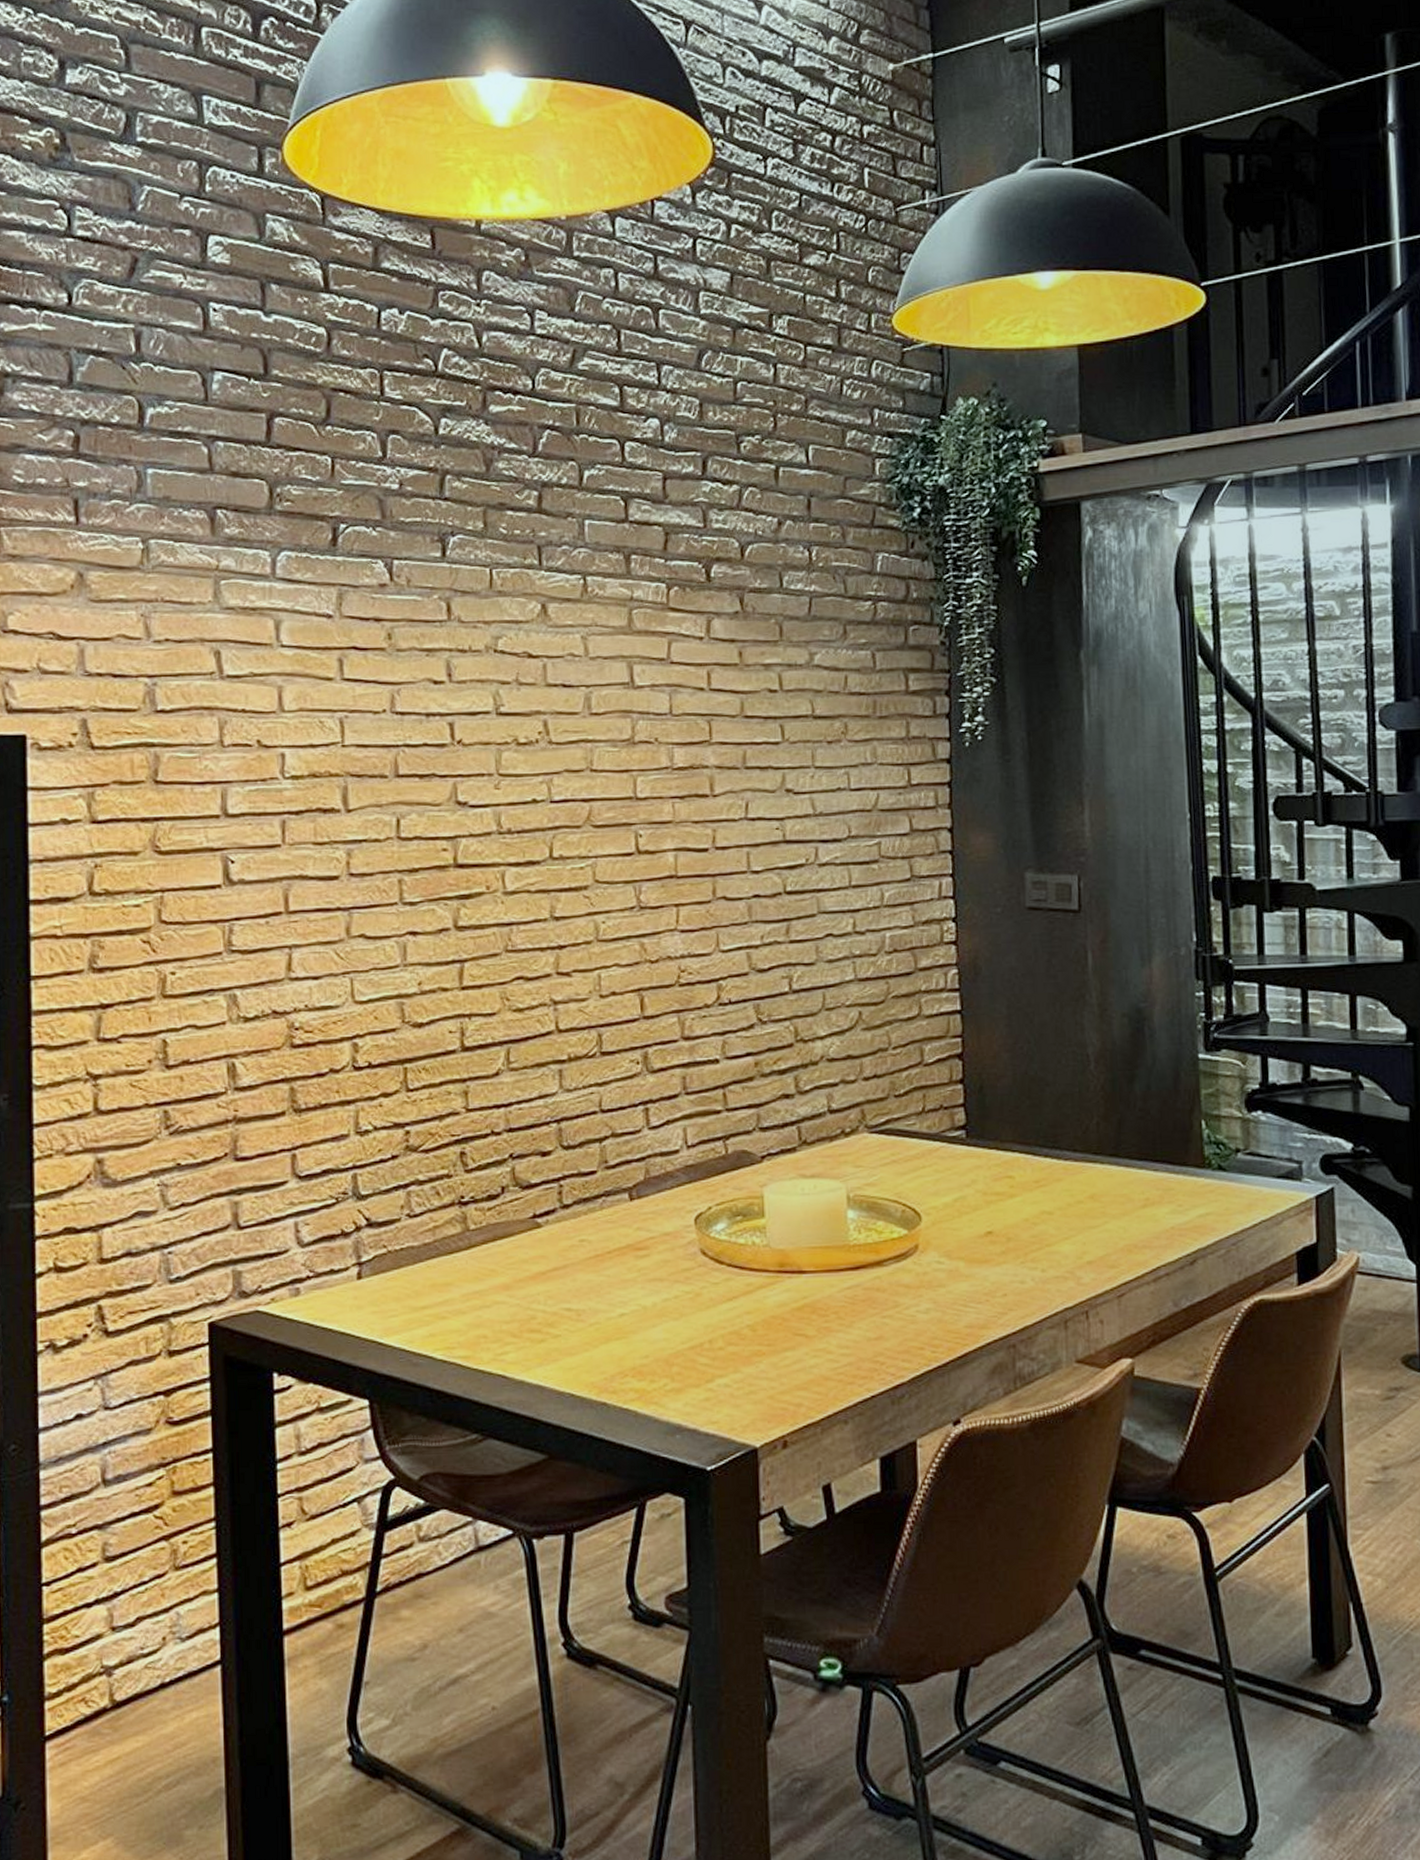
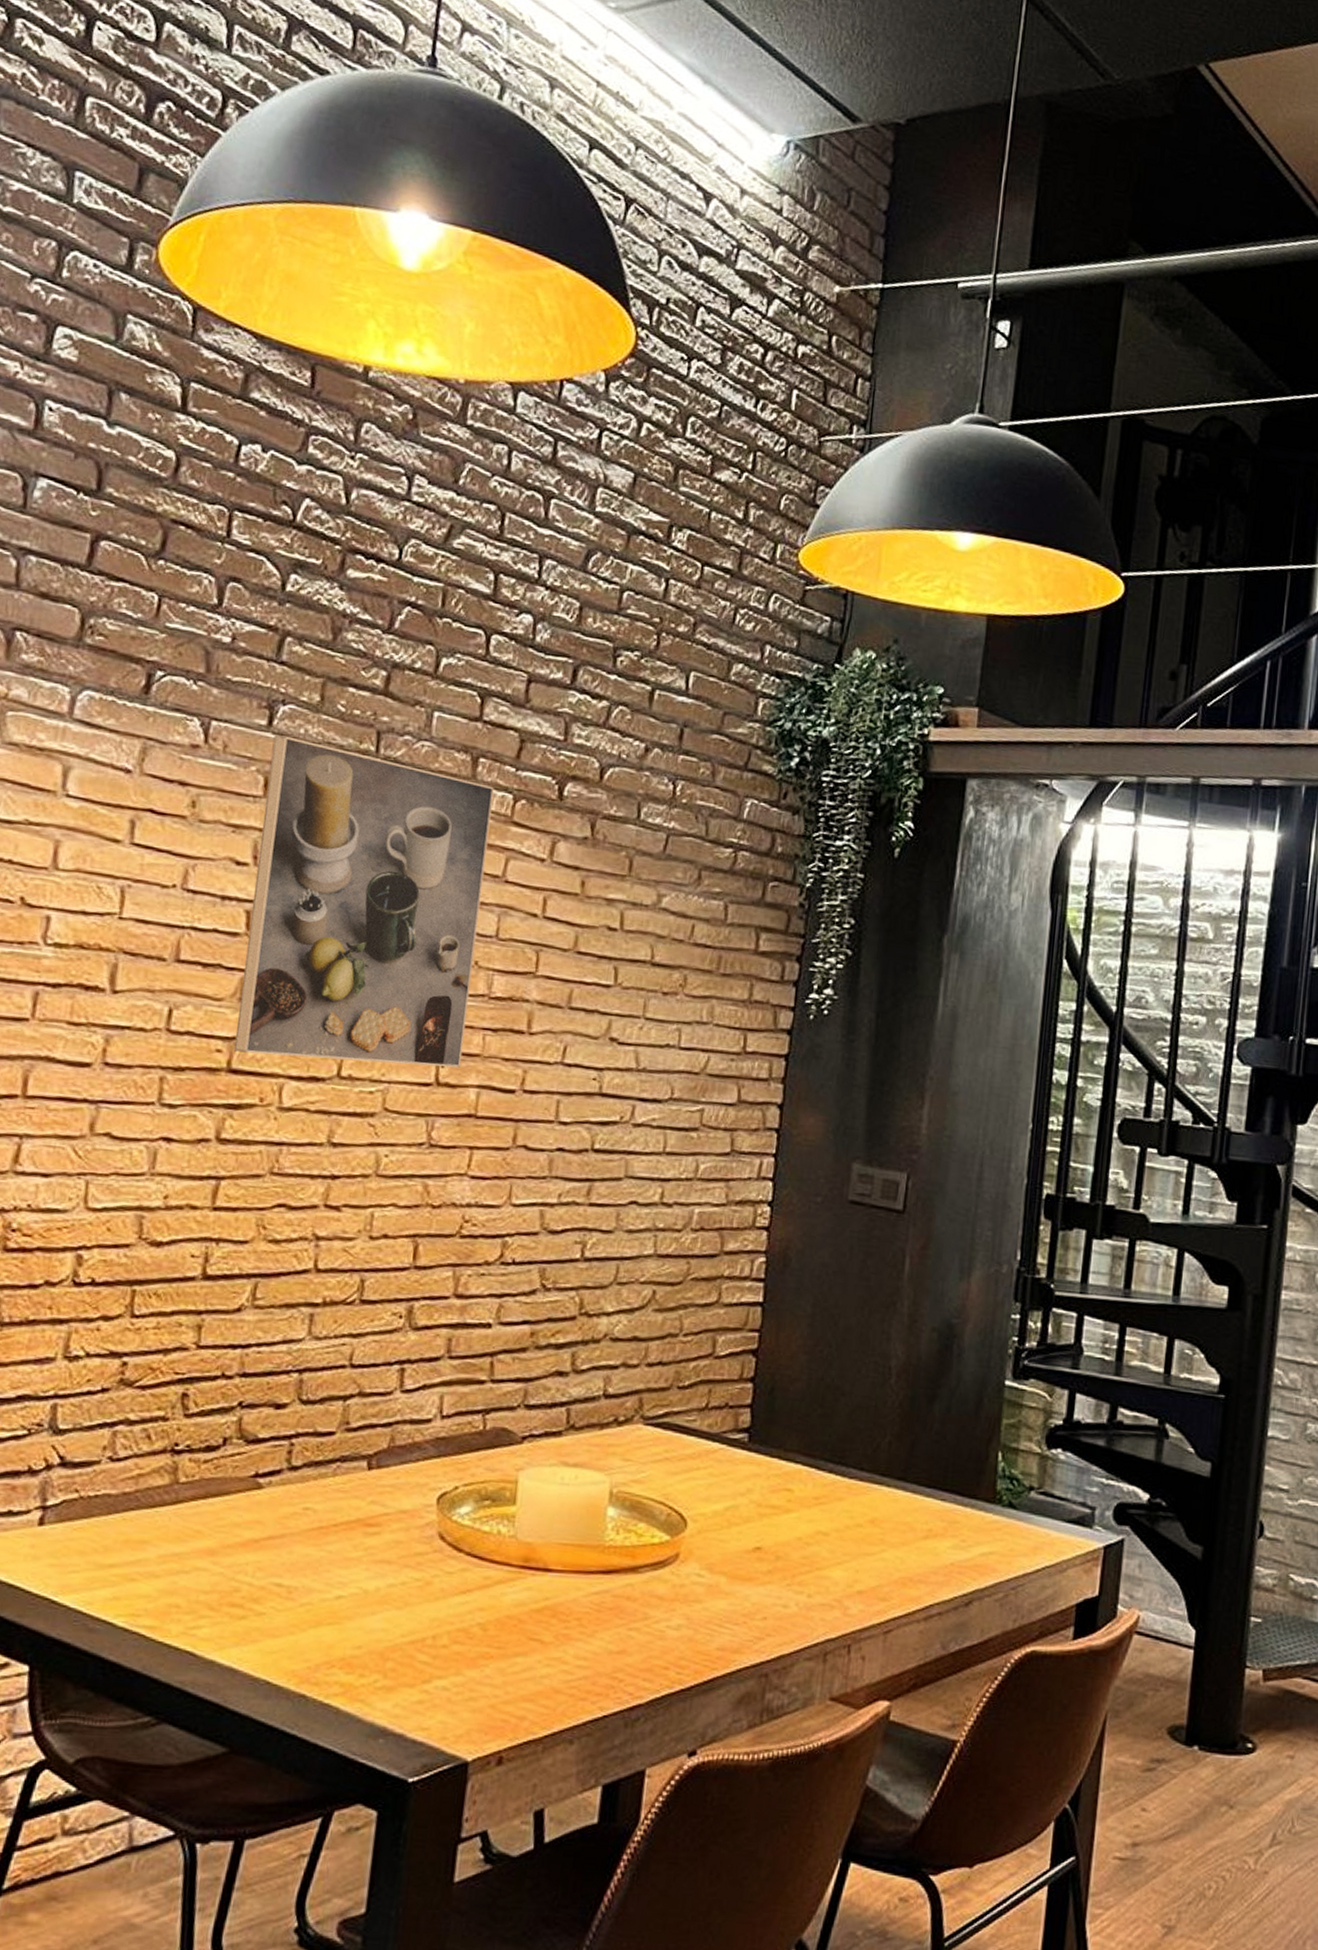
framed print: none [449,563,657,848] -> present [233,735,494,1068]

